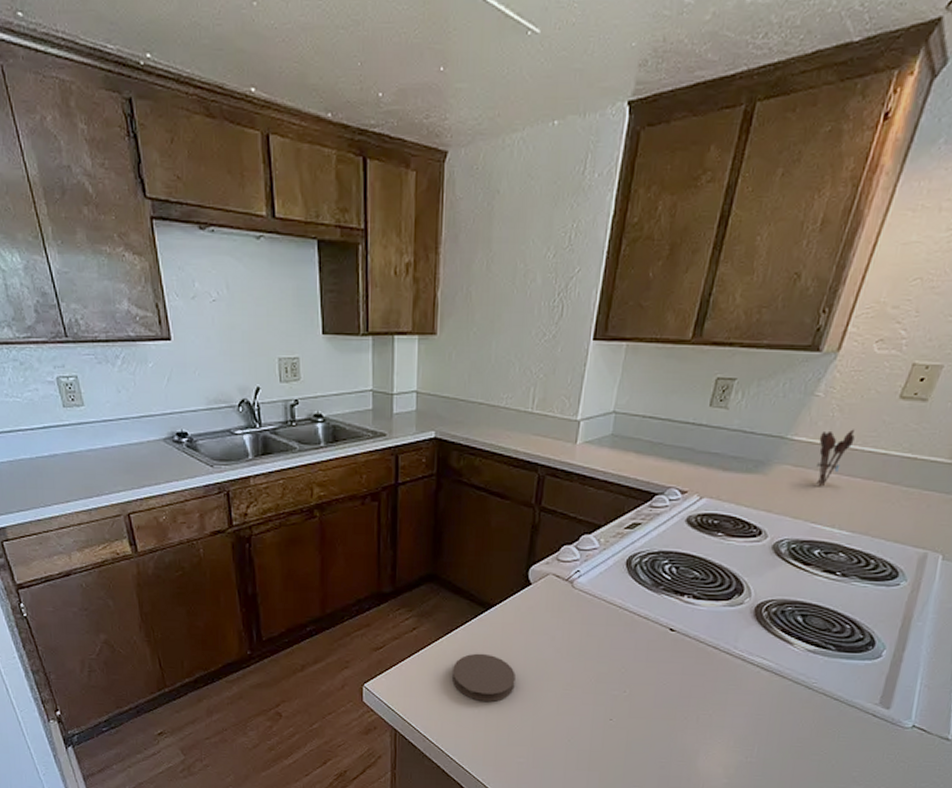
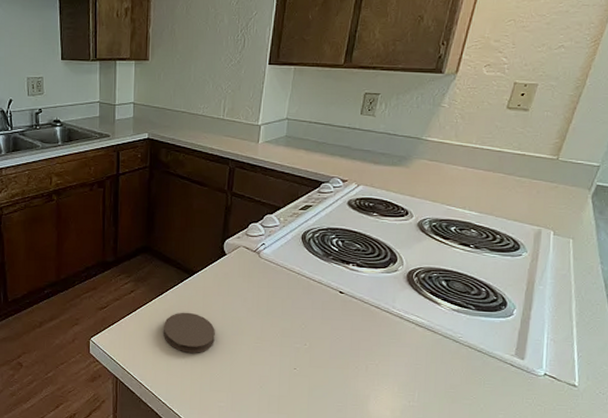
utensil holder: present [816,429,855,486] -> none [447,132,475,176]

